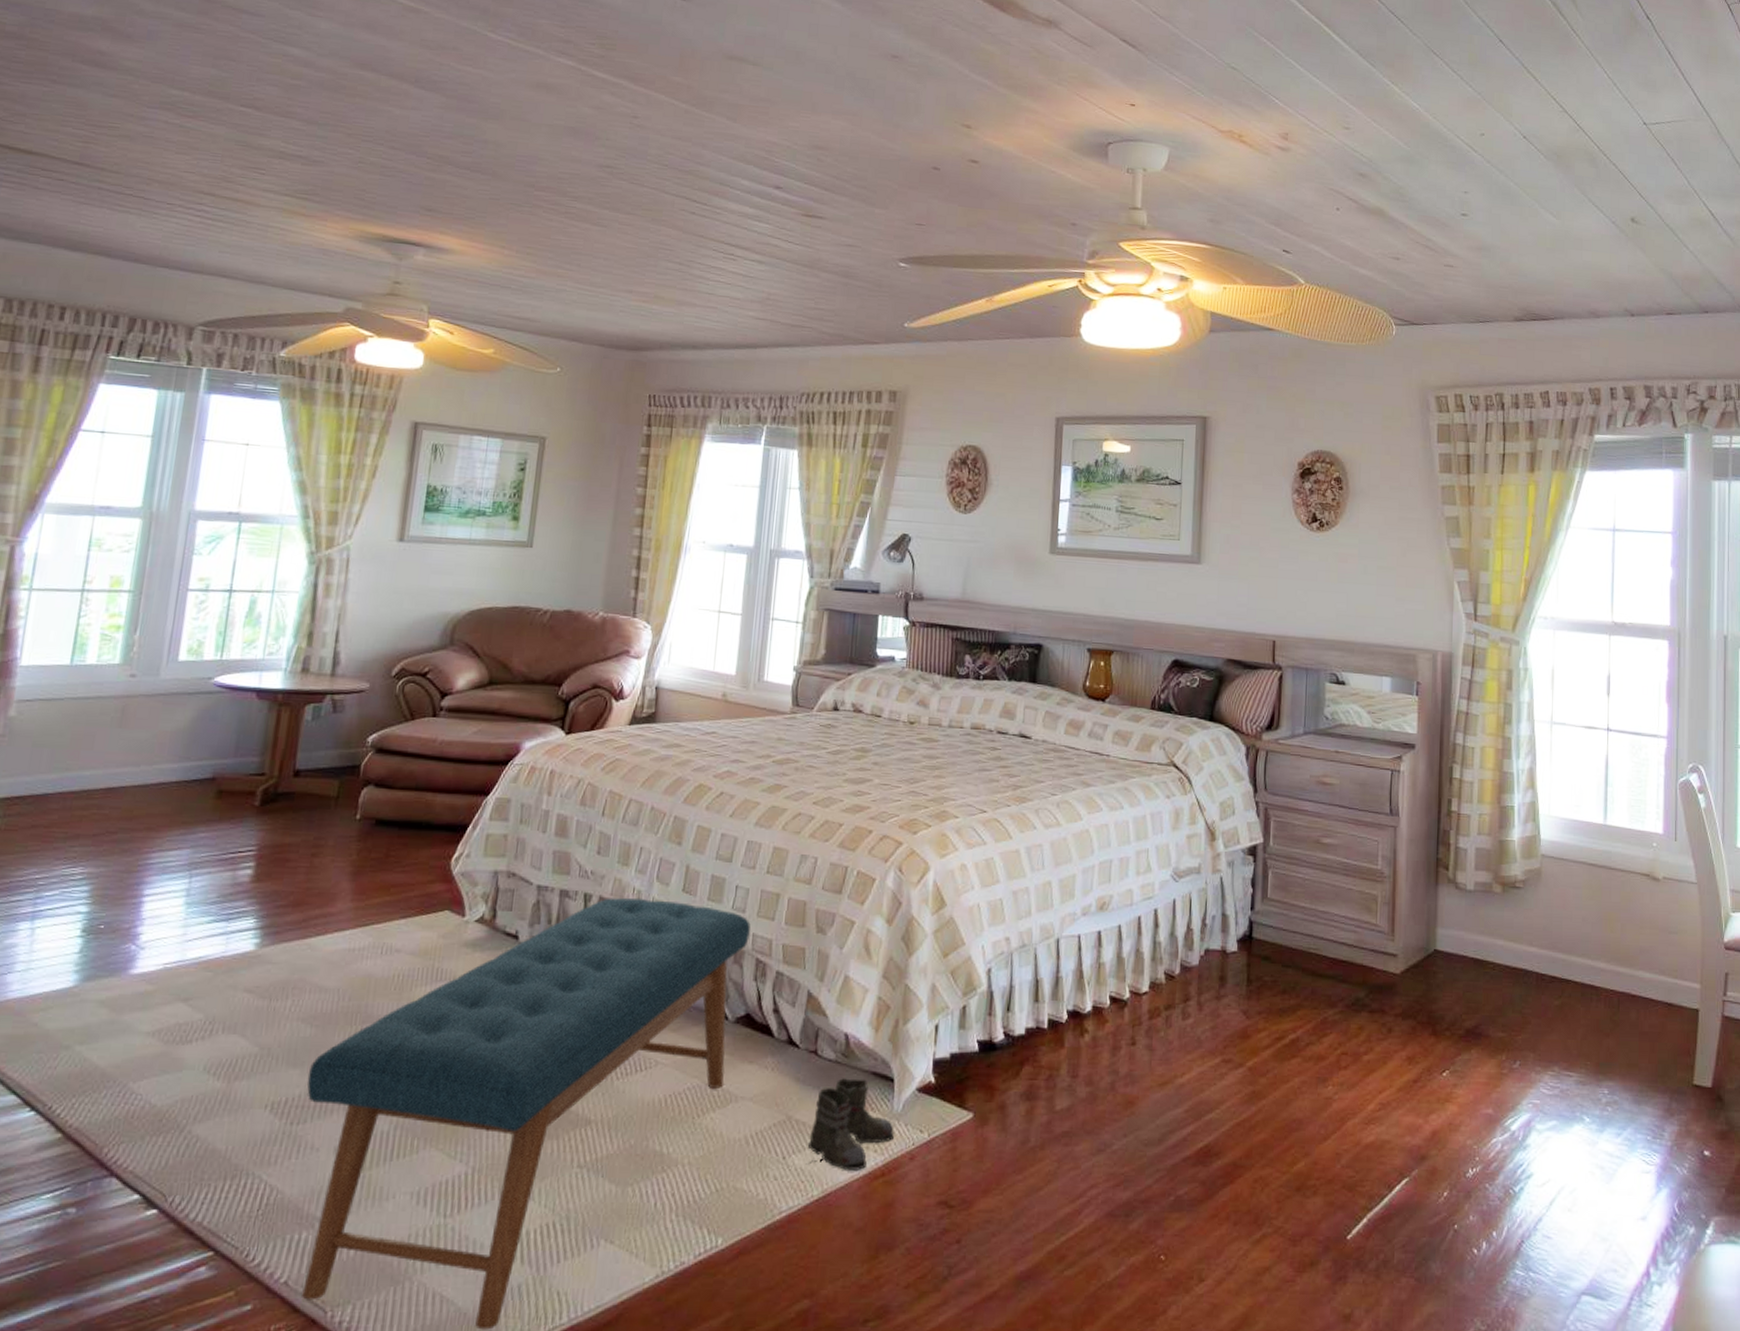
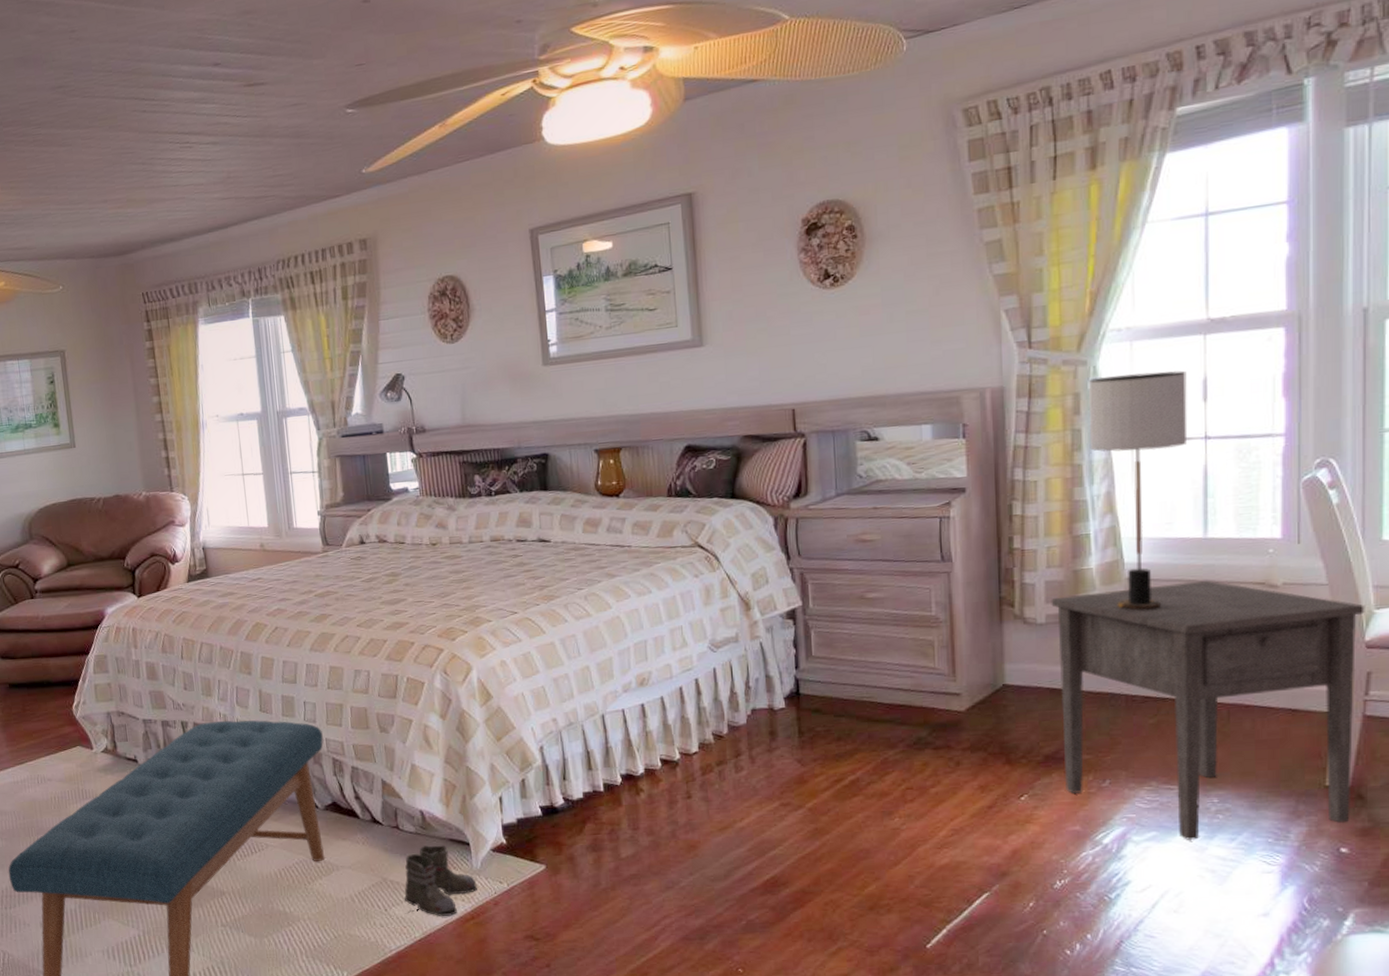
nightstand: none [1479,865,1724,1132] -> present [1051,580,1365,840]
table lamp: none [1518,657,1595,889] -> present [1089,370,1188,611]

